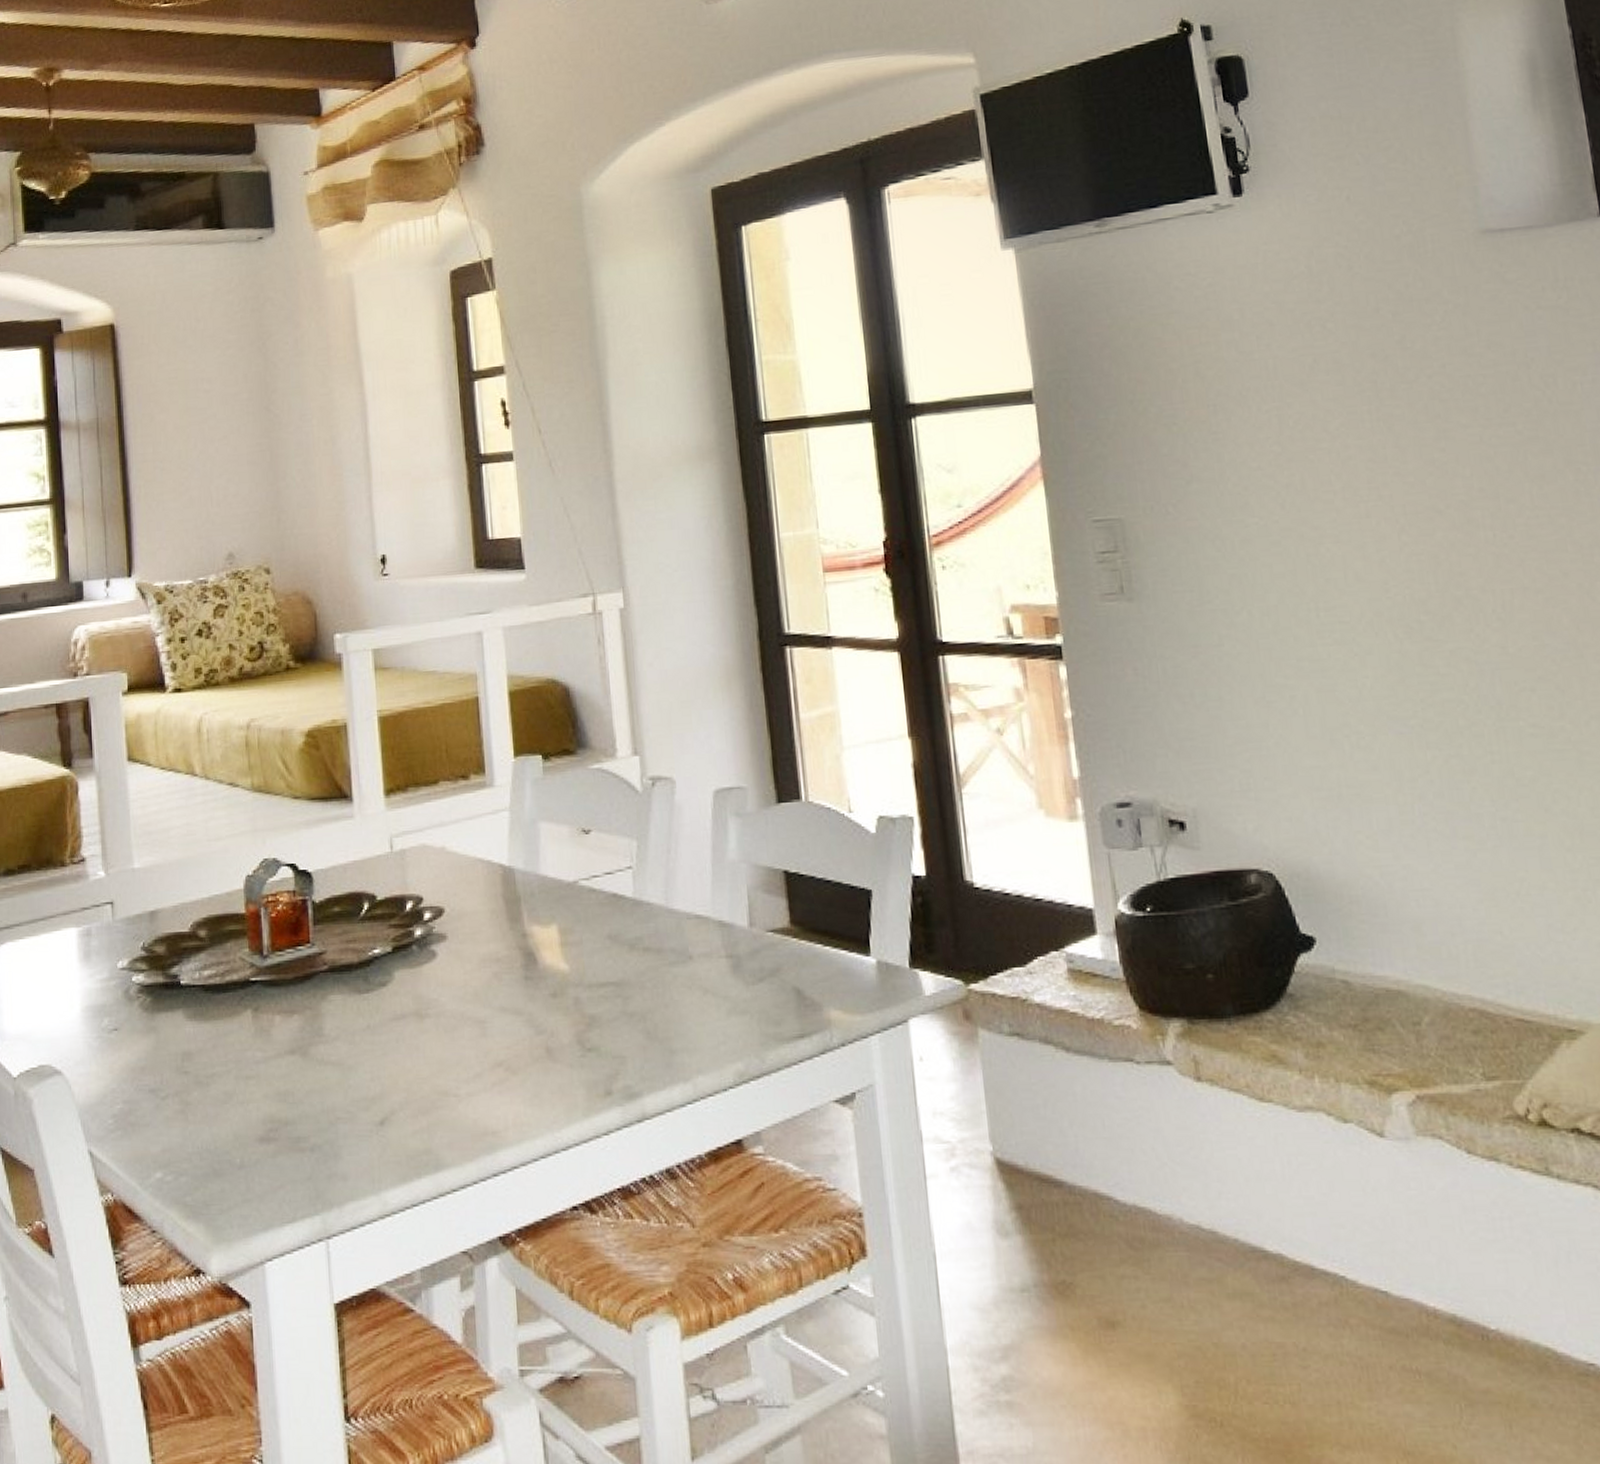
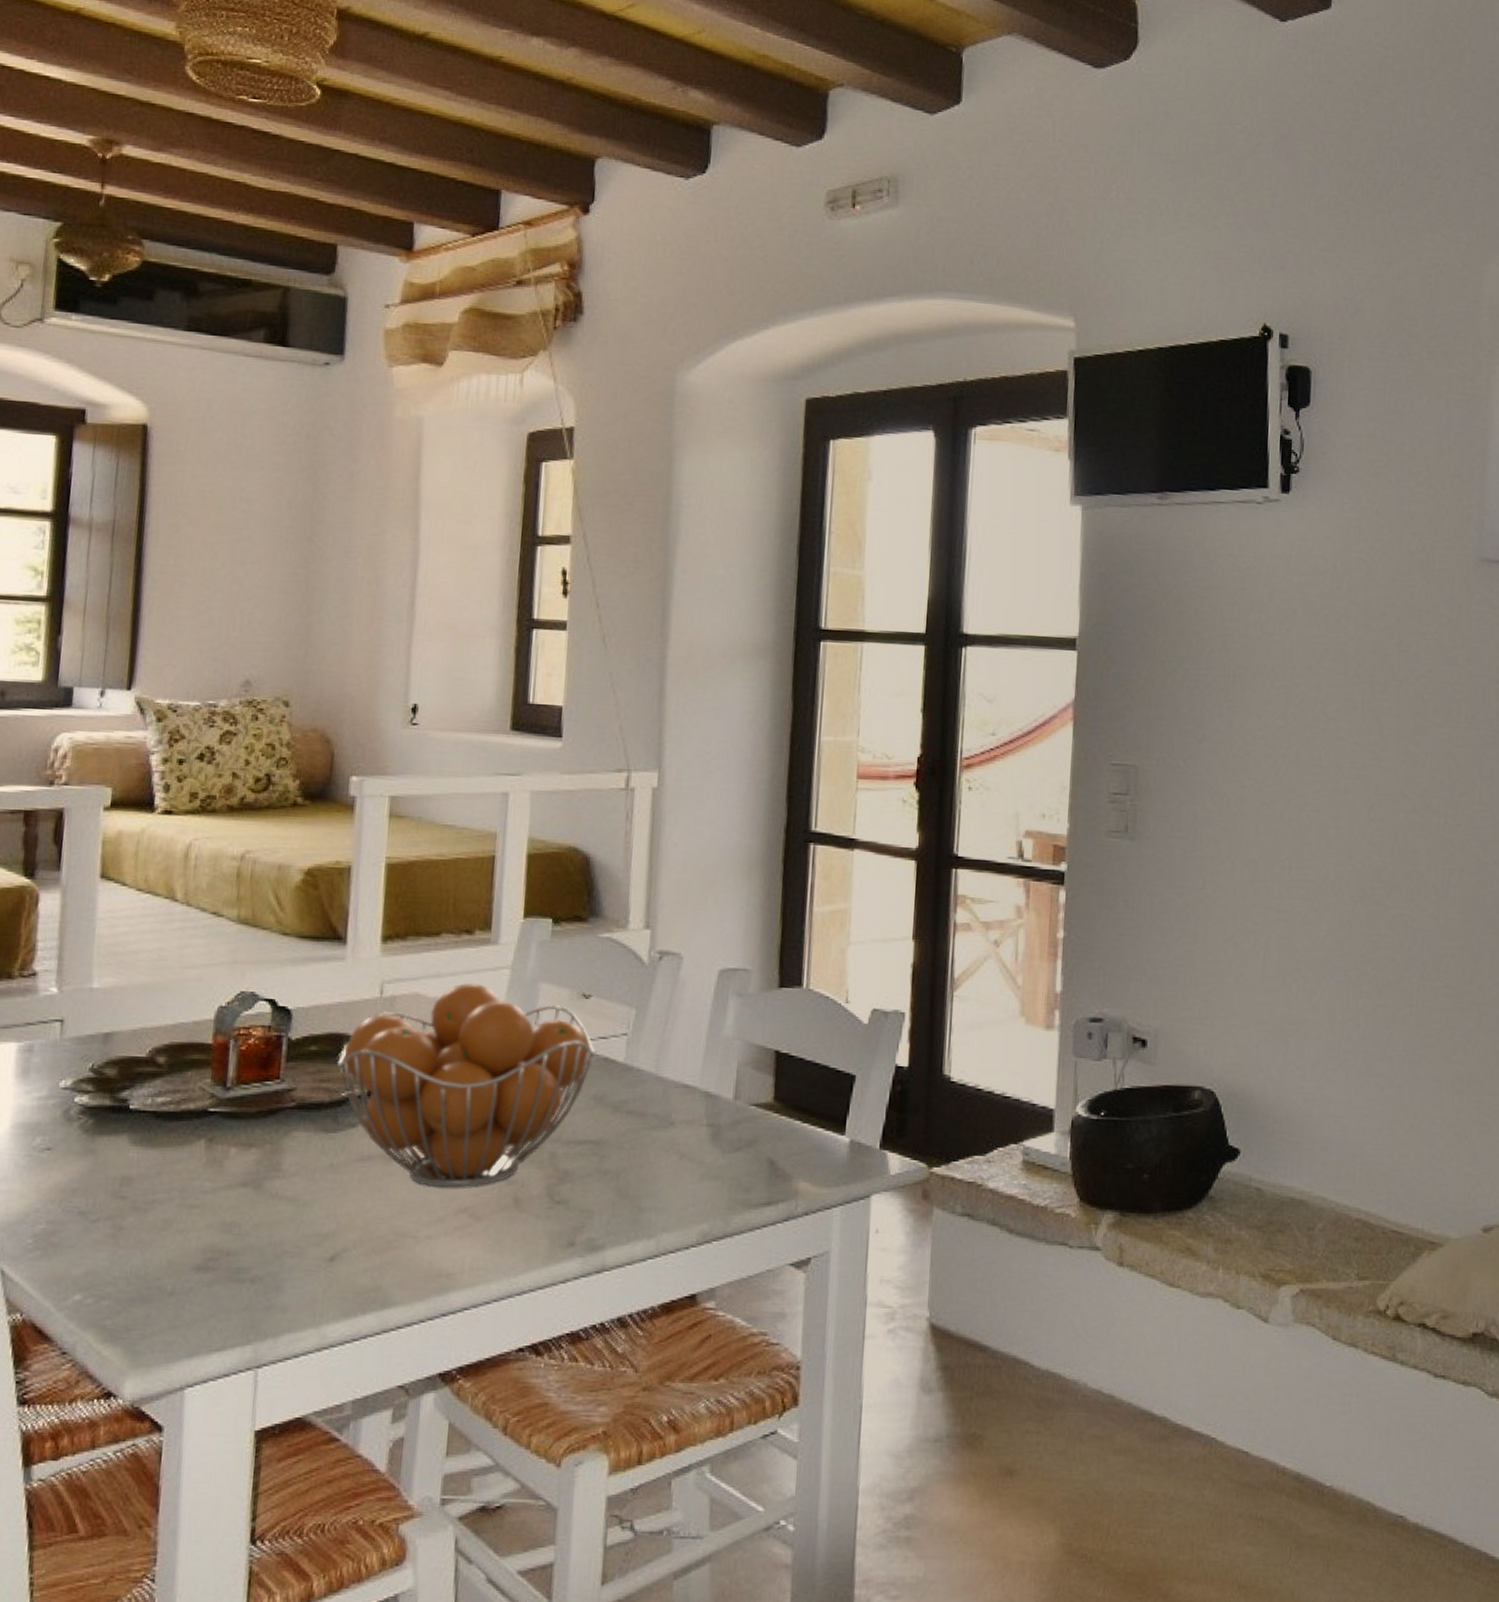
fruit basket: none [360,828,603,1043] -> present [337,982,595,1188]

